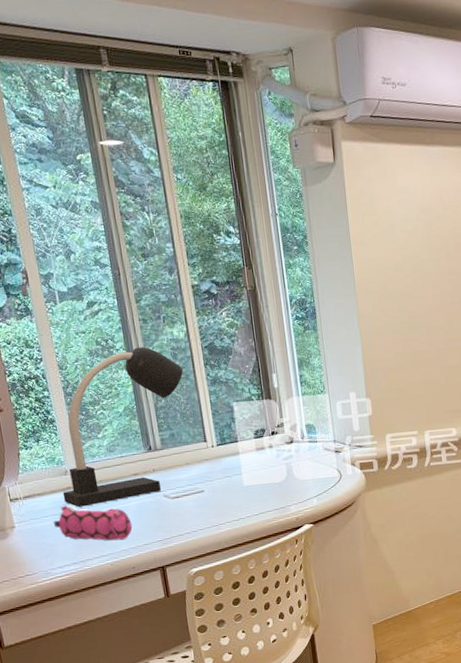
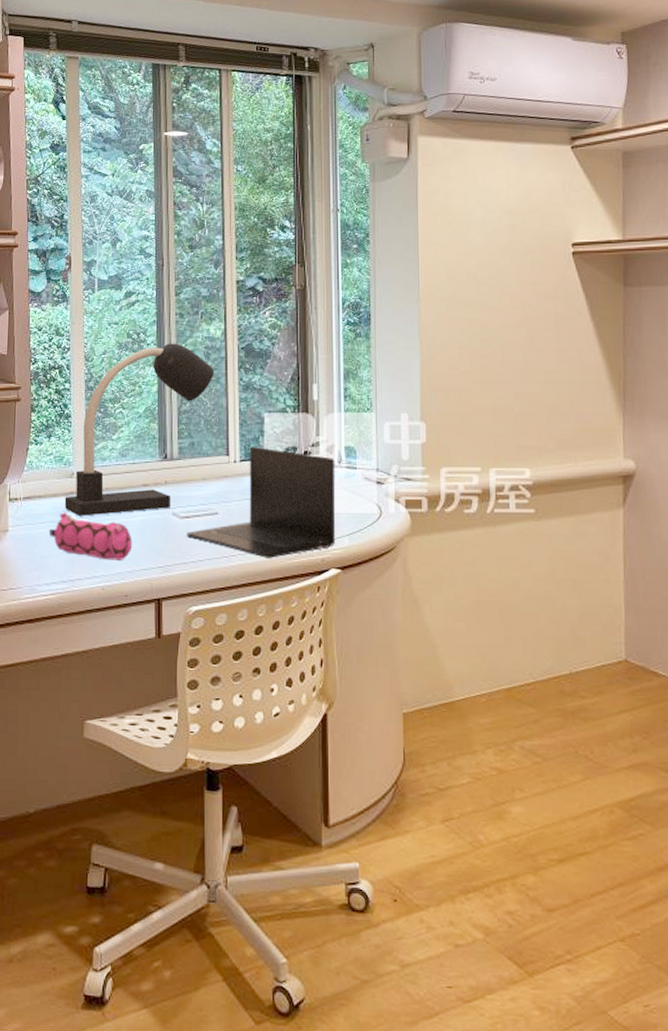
laptop: none [179,431,306,523] -> present [186,446,336,558]

